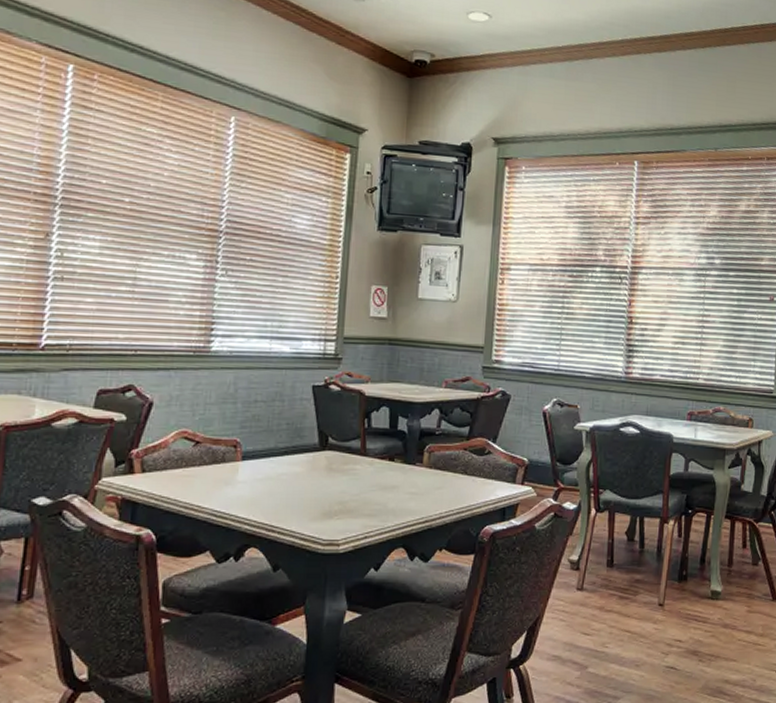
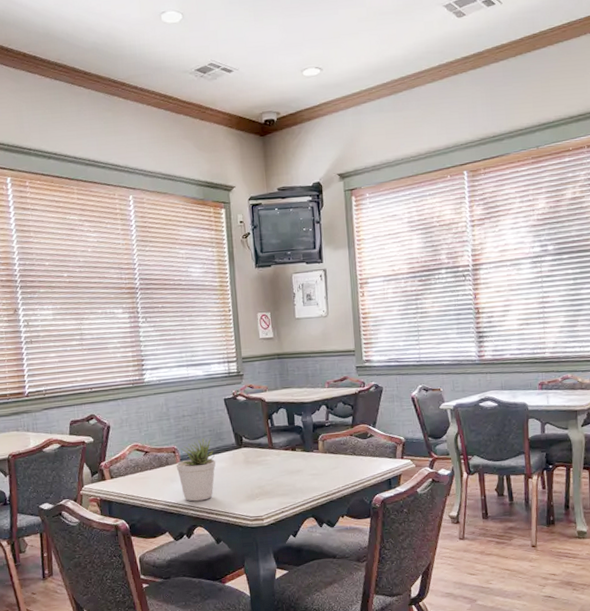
potted plant: none [234,432,290,513] -> present [175,438,216,502]

